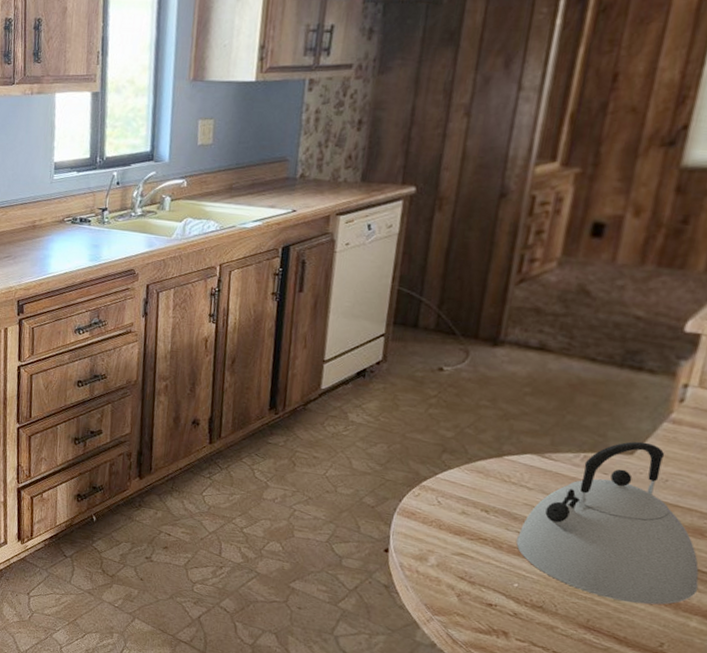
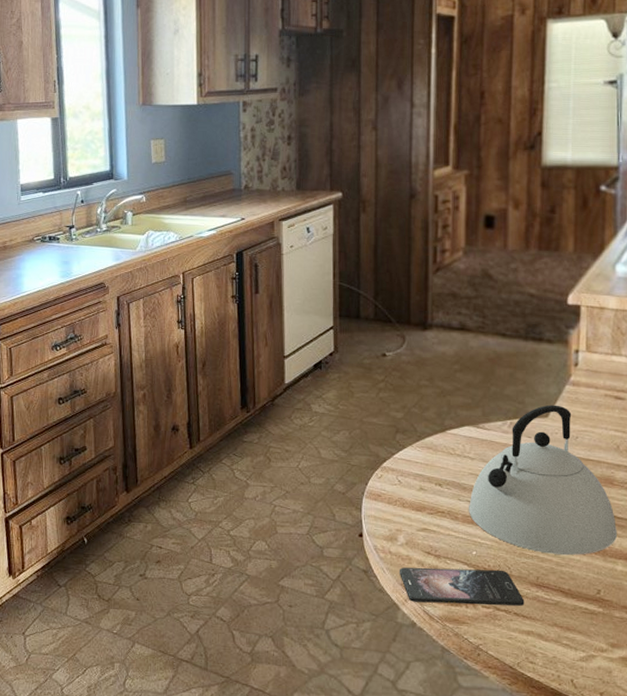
smartphone: none [424,588,568,646] -> present [399,567,525,606]

